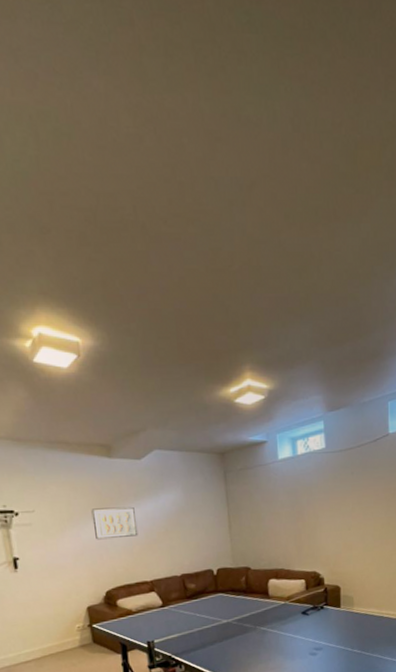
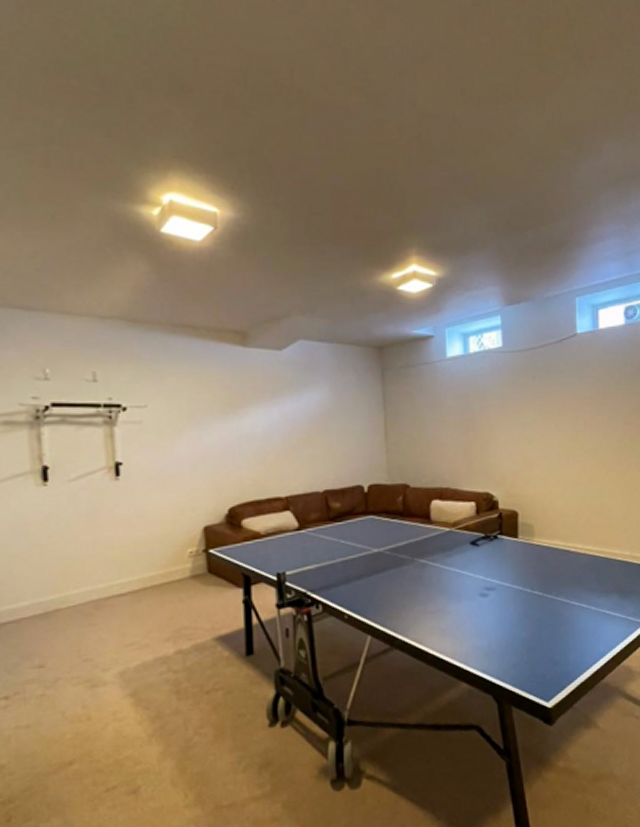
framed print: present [91,506,138,540] -> none [217,405,274,445]

